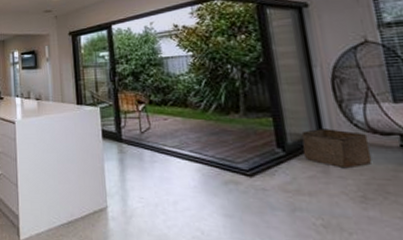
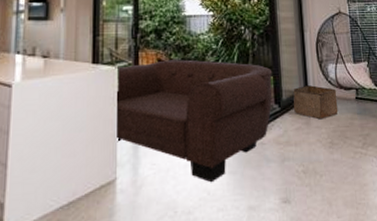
sofa: none [97,100,274,223] -> present [115,59,273,183]

